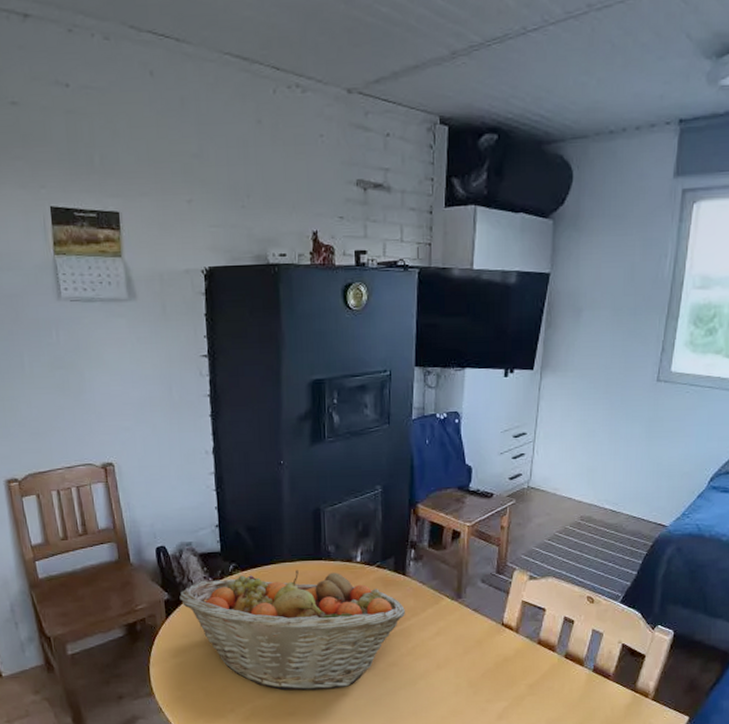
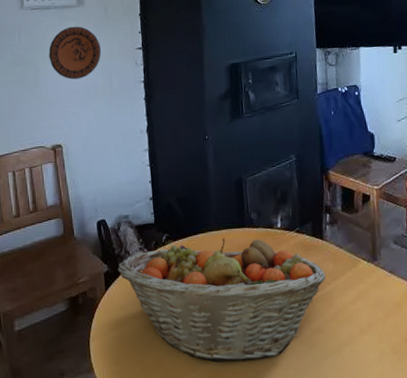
decorative plate: none [94,324,158,389] -> present [48,26,101,80]

